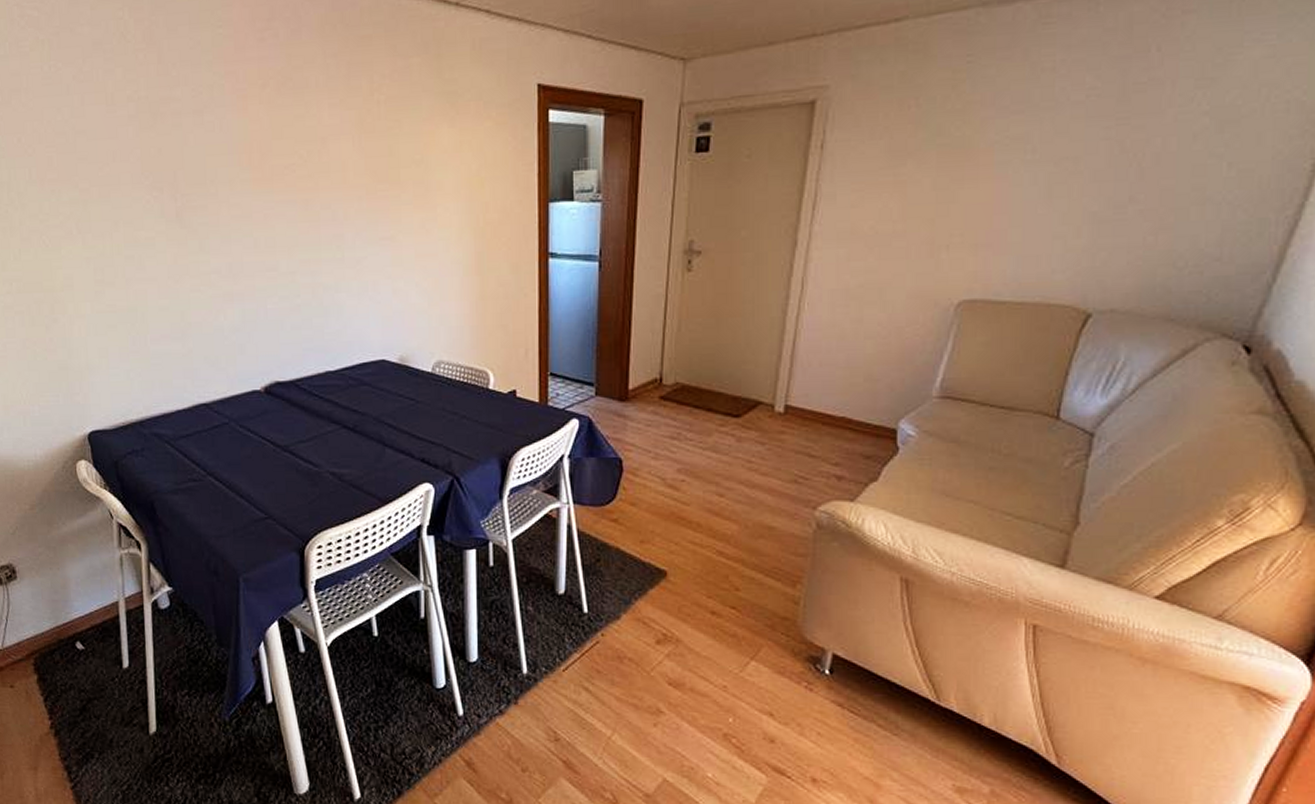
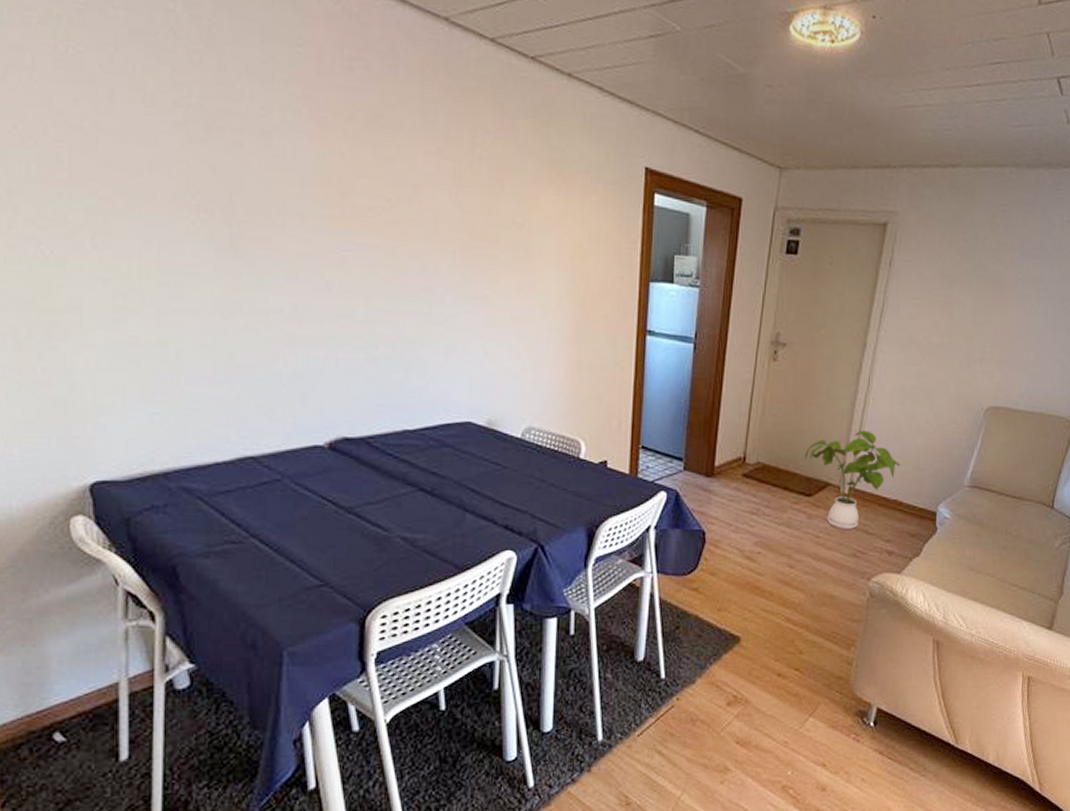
house plant: none [730,340,848,454] -> present [805,430,901,530]

